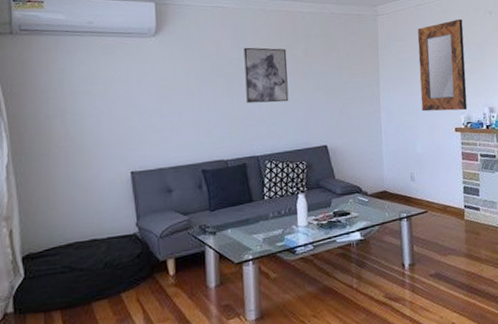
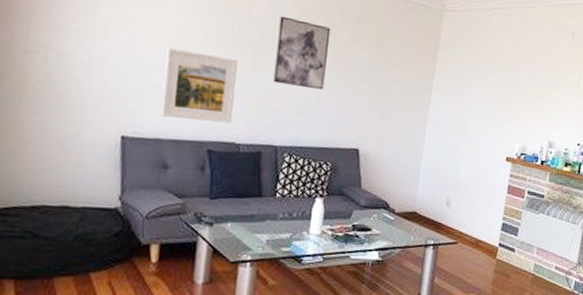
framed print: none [157,90,218,149] -> present [160,47,238,123]
home mirror: present [417,18,468,112] -> none [474,34,540,139]

